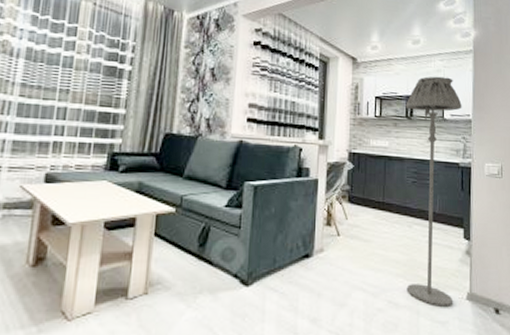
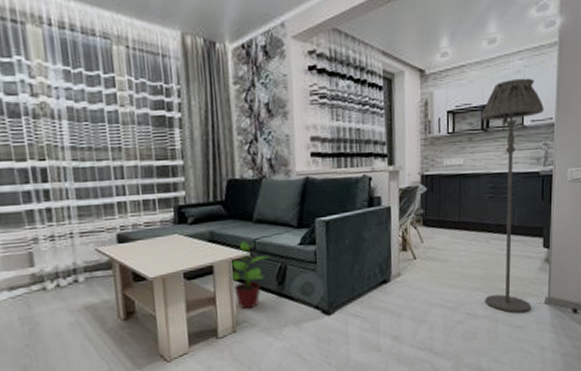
potted plant: none [151,196,194,269] -> present [230,241,269,309]

